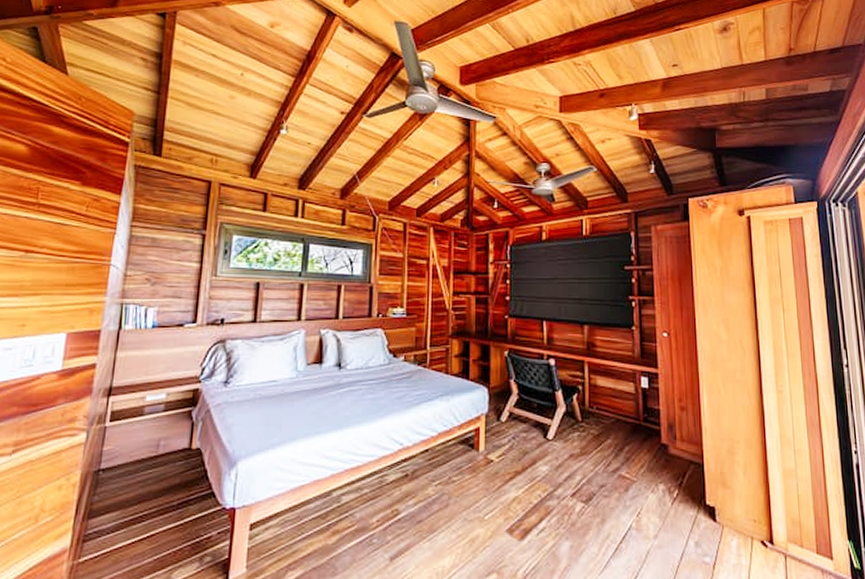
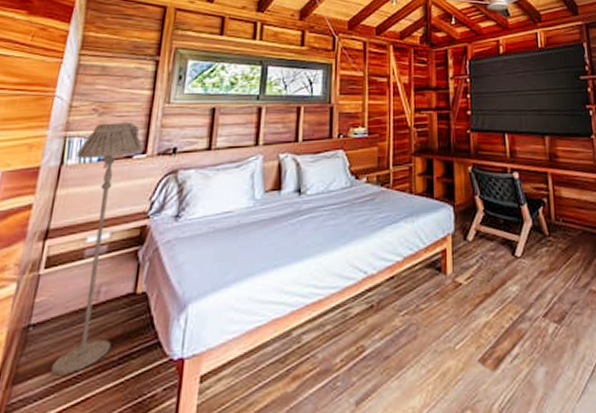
floor lamp: none [119,292,193,513] -> present [50,122,143,375]

